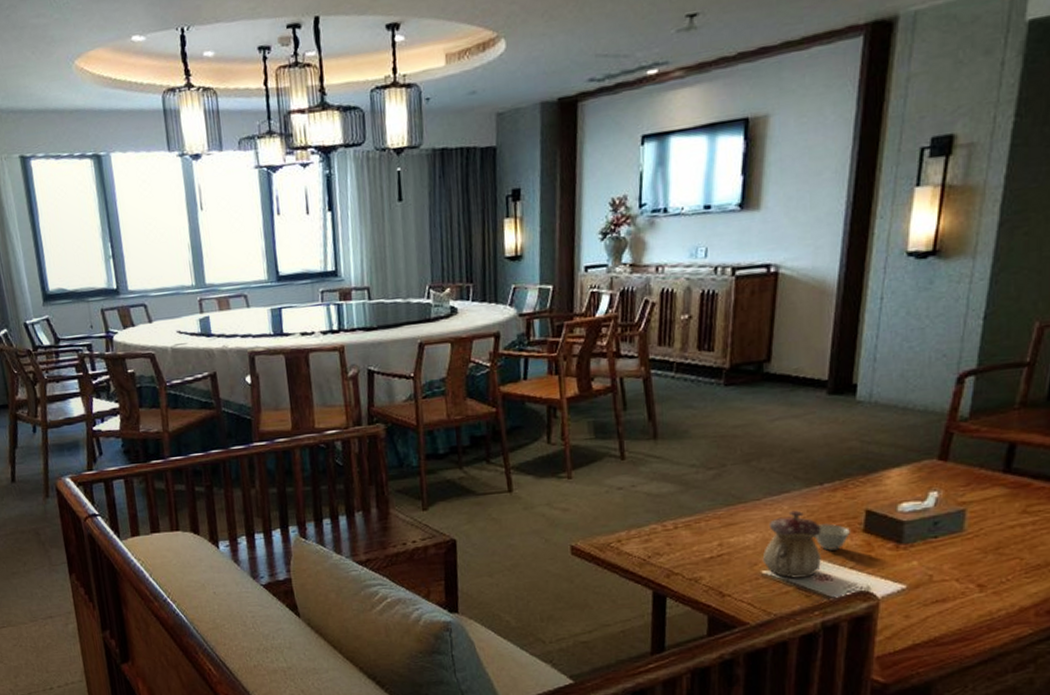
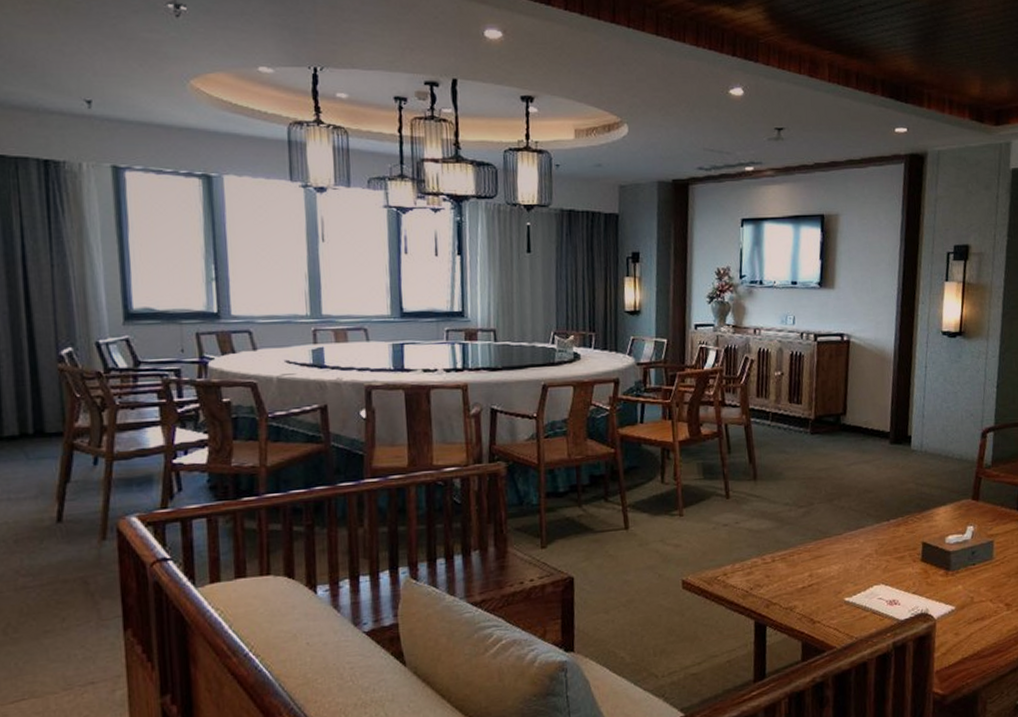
teapot: present [762,510,822,579] -> none [844,543,891,604]
teacup: present [814,523,851,551] -> none [884,554,912,578]

